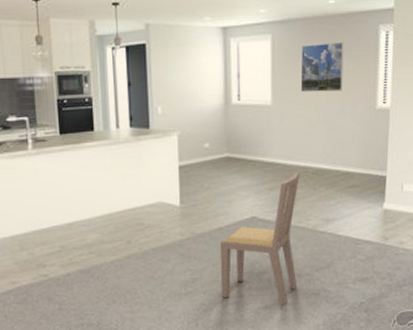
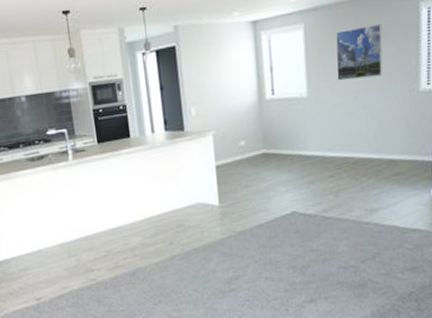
dining chair: present [219,172,300,305] -> none [260,163,343,298]

